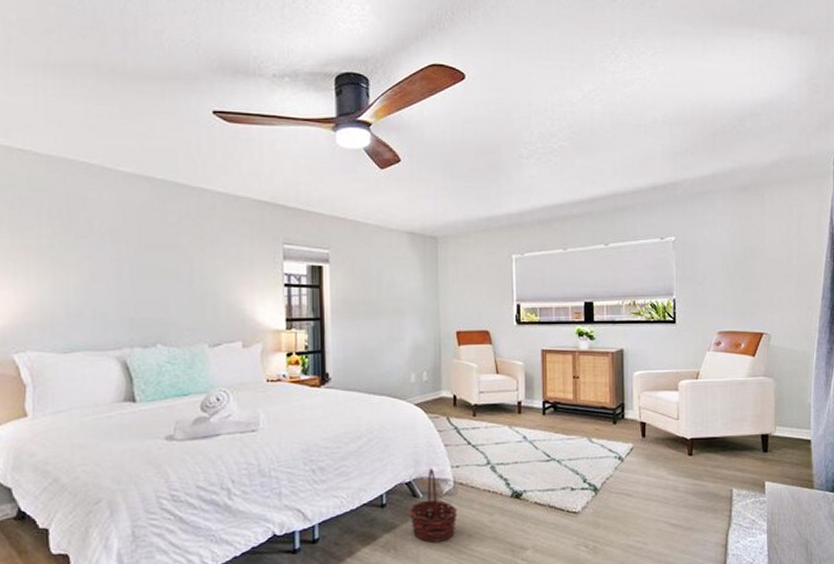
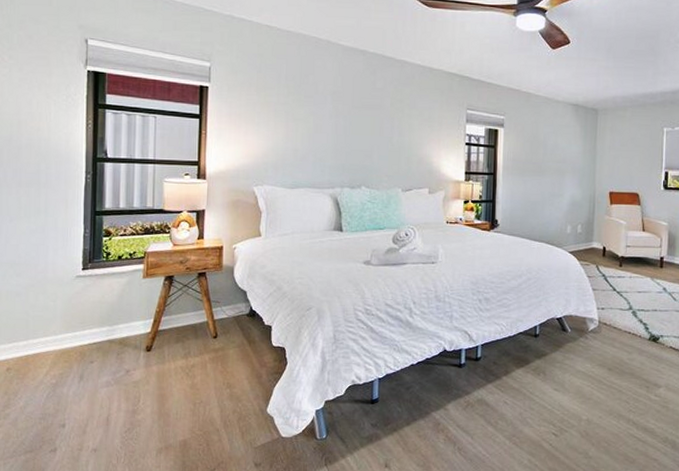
basket: present [408,468,458,542] -> none [558,308,601,372]

